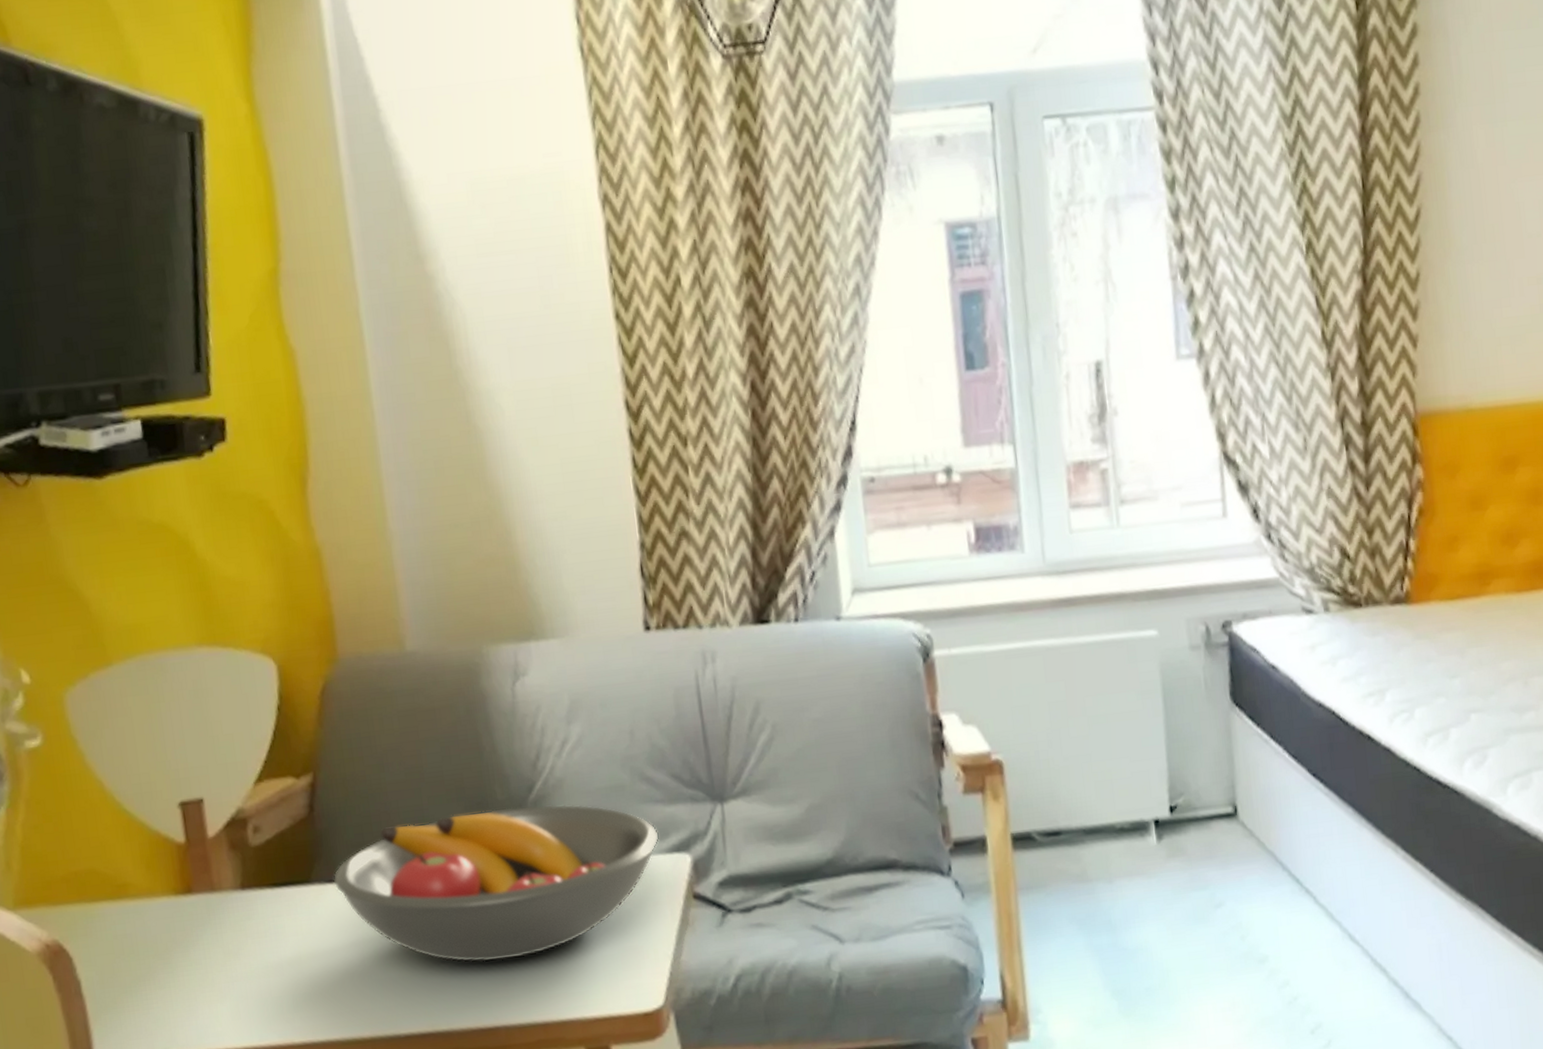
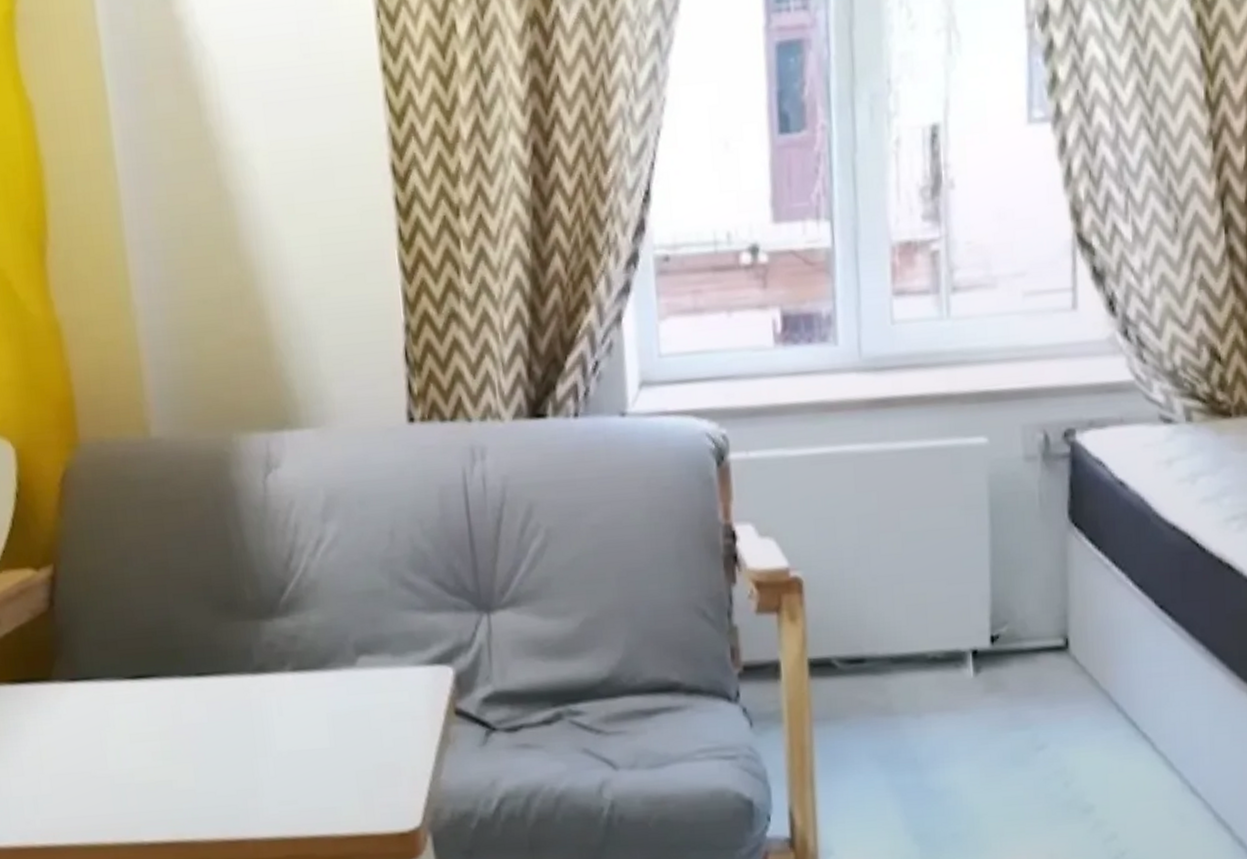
fruit bowl: present [333,804,659,962] -> none [74,608,420,772]

